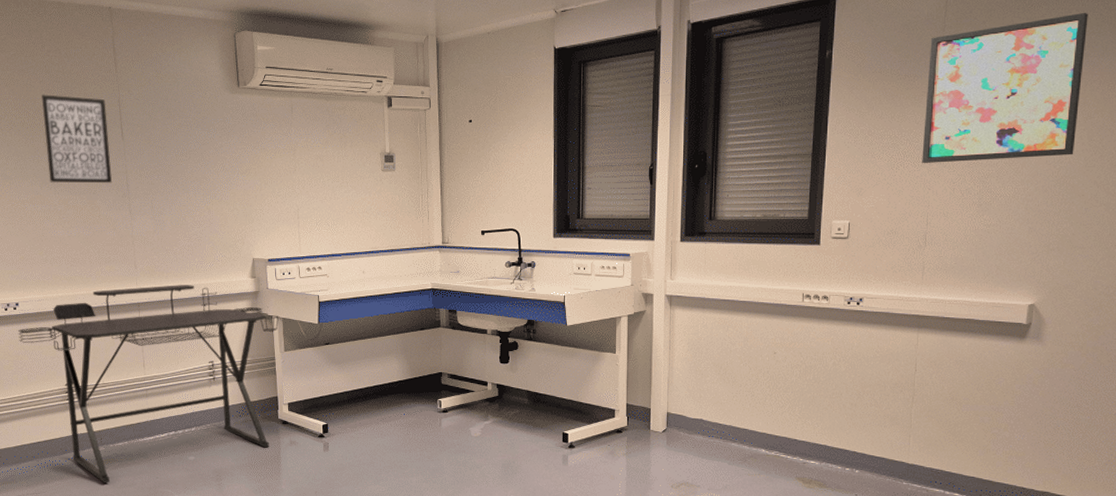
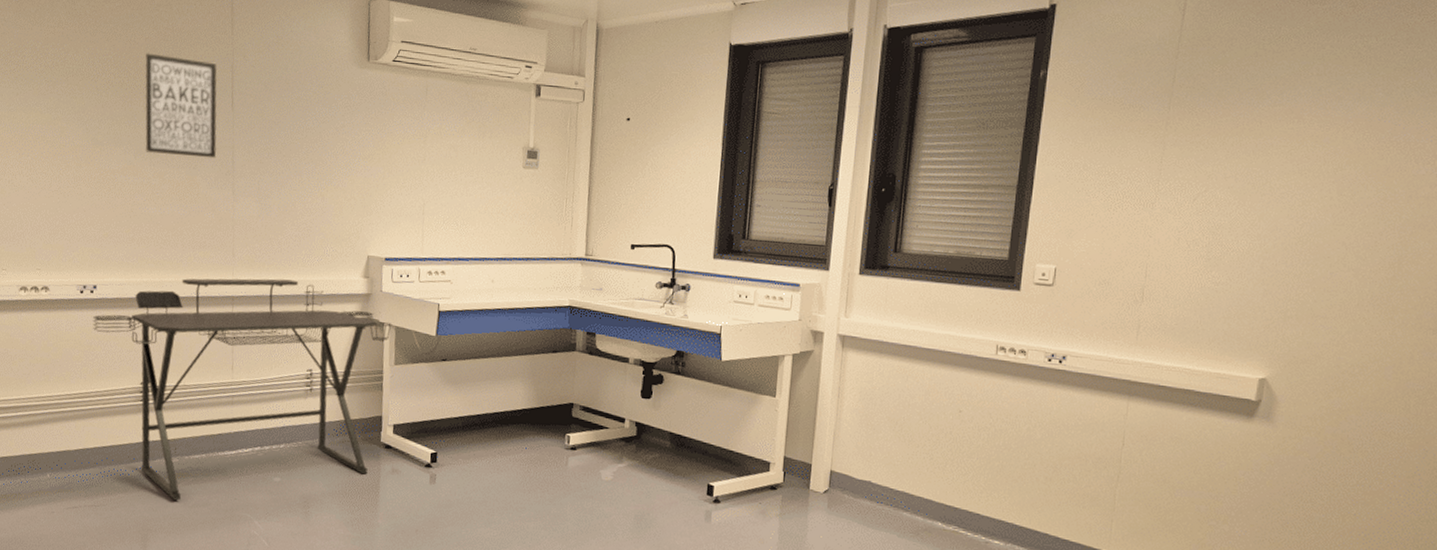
wall art: present [922,12,1088,163] -> none [1143,49,1344,211]

